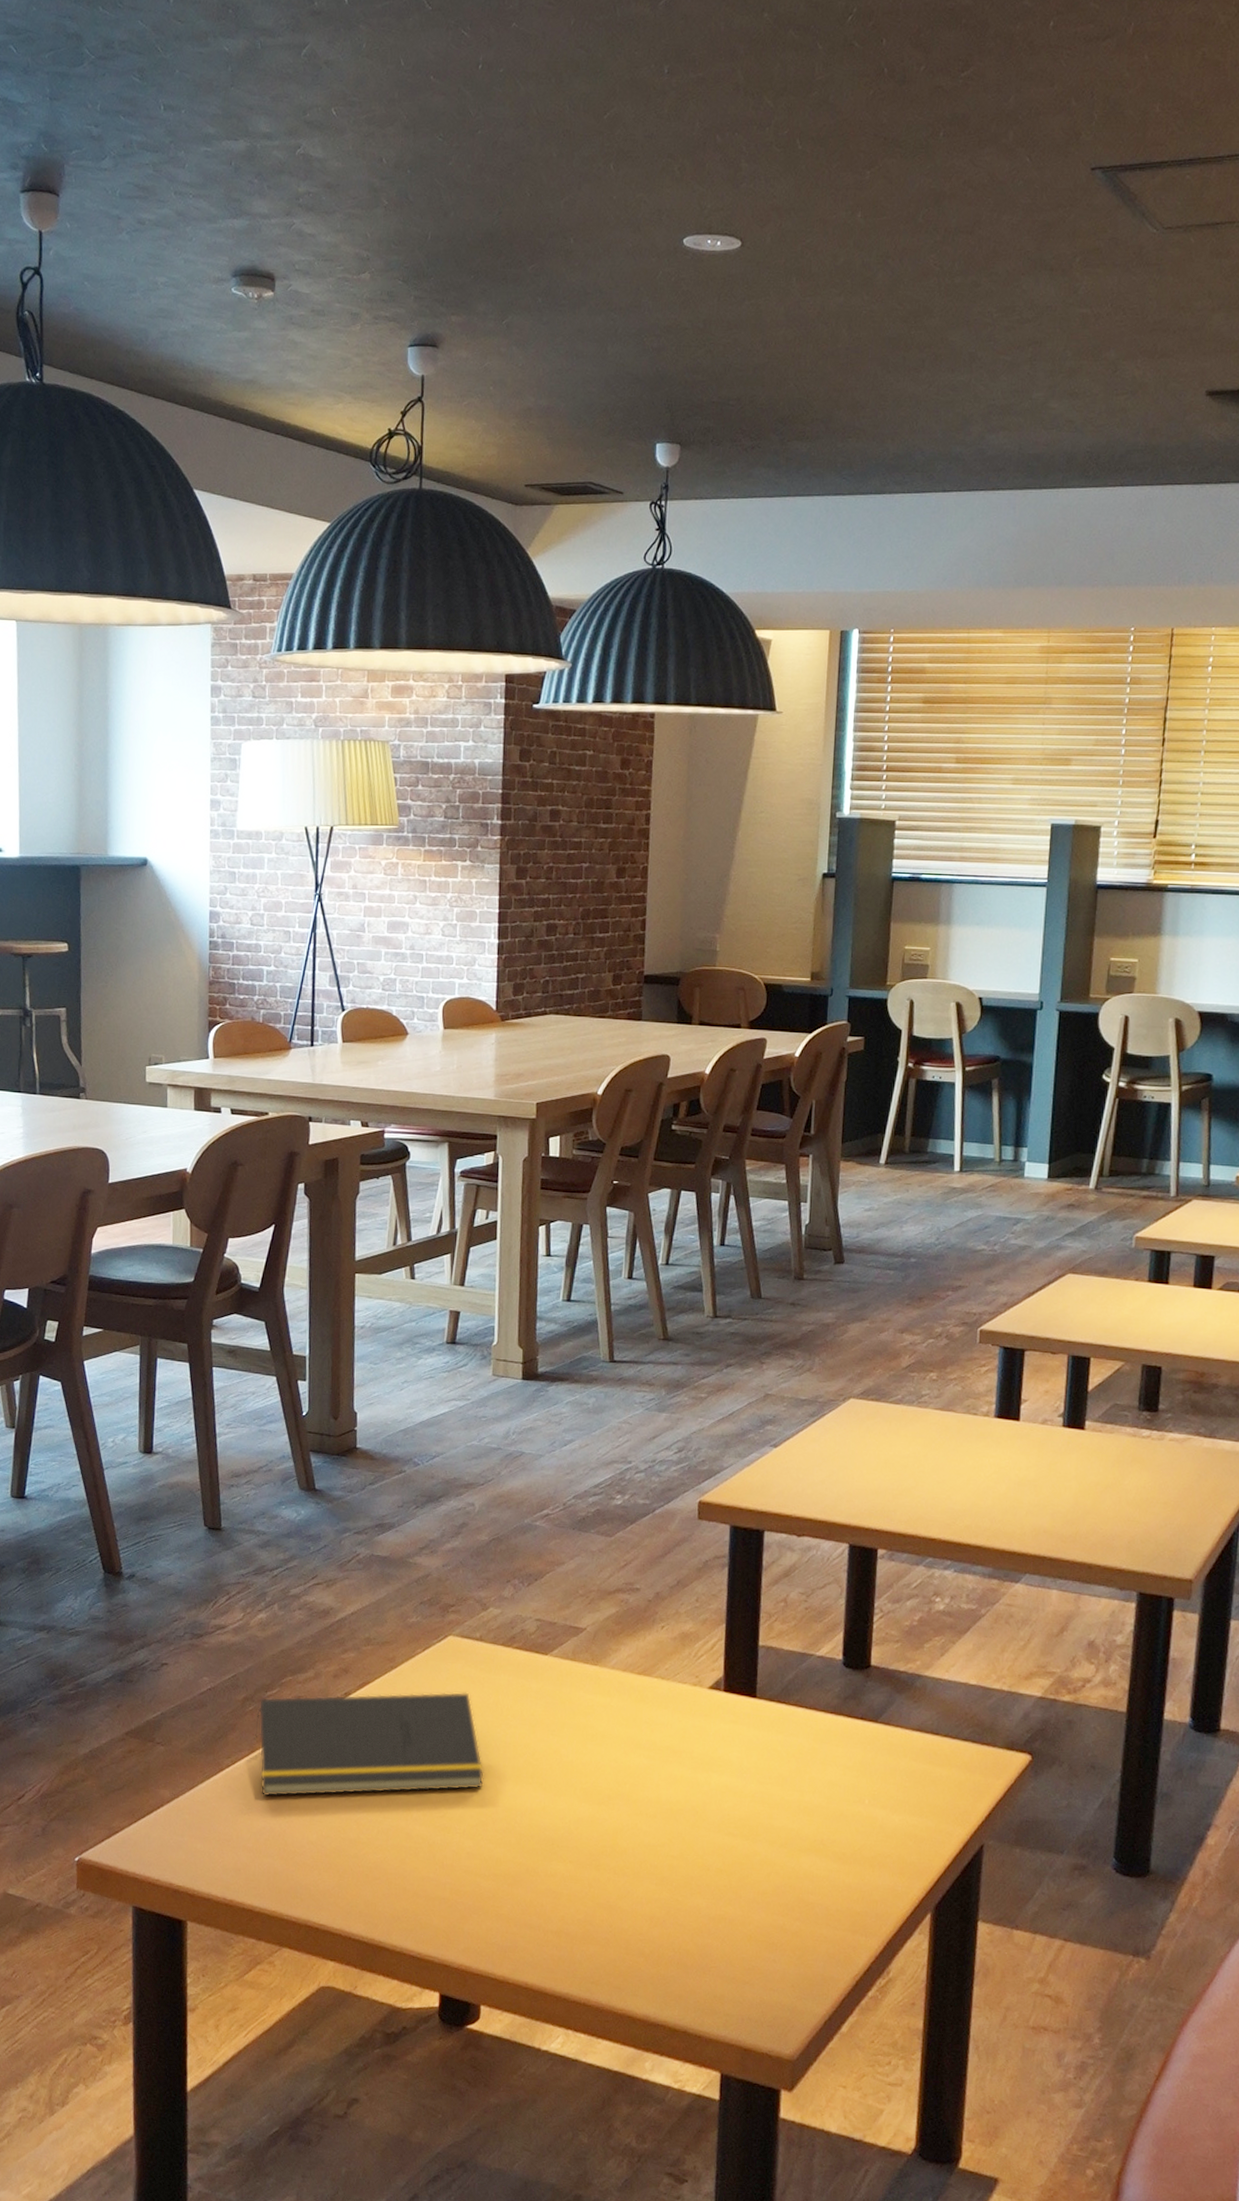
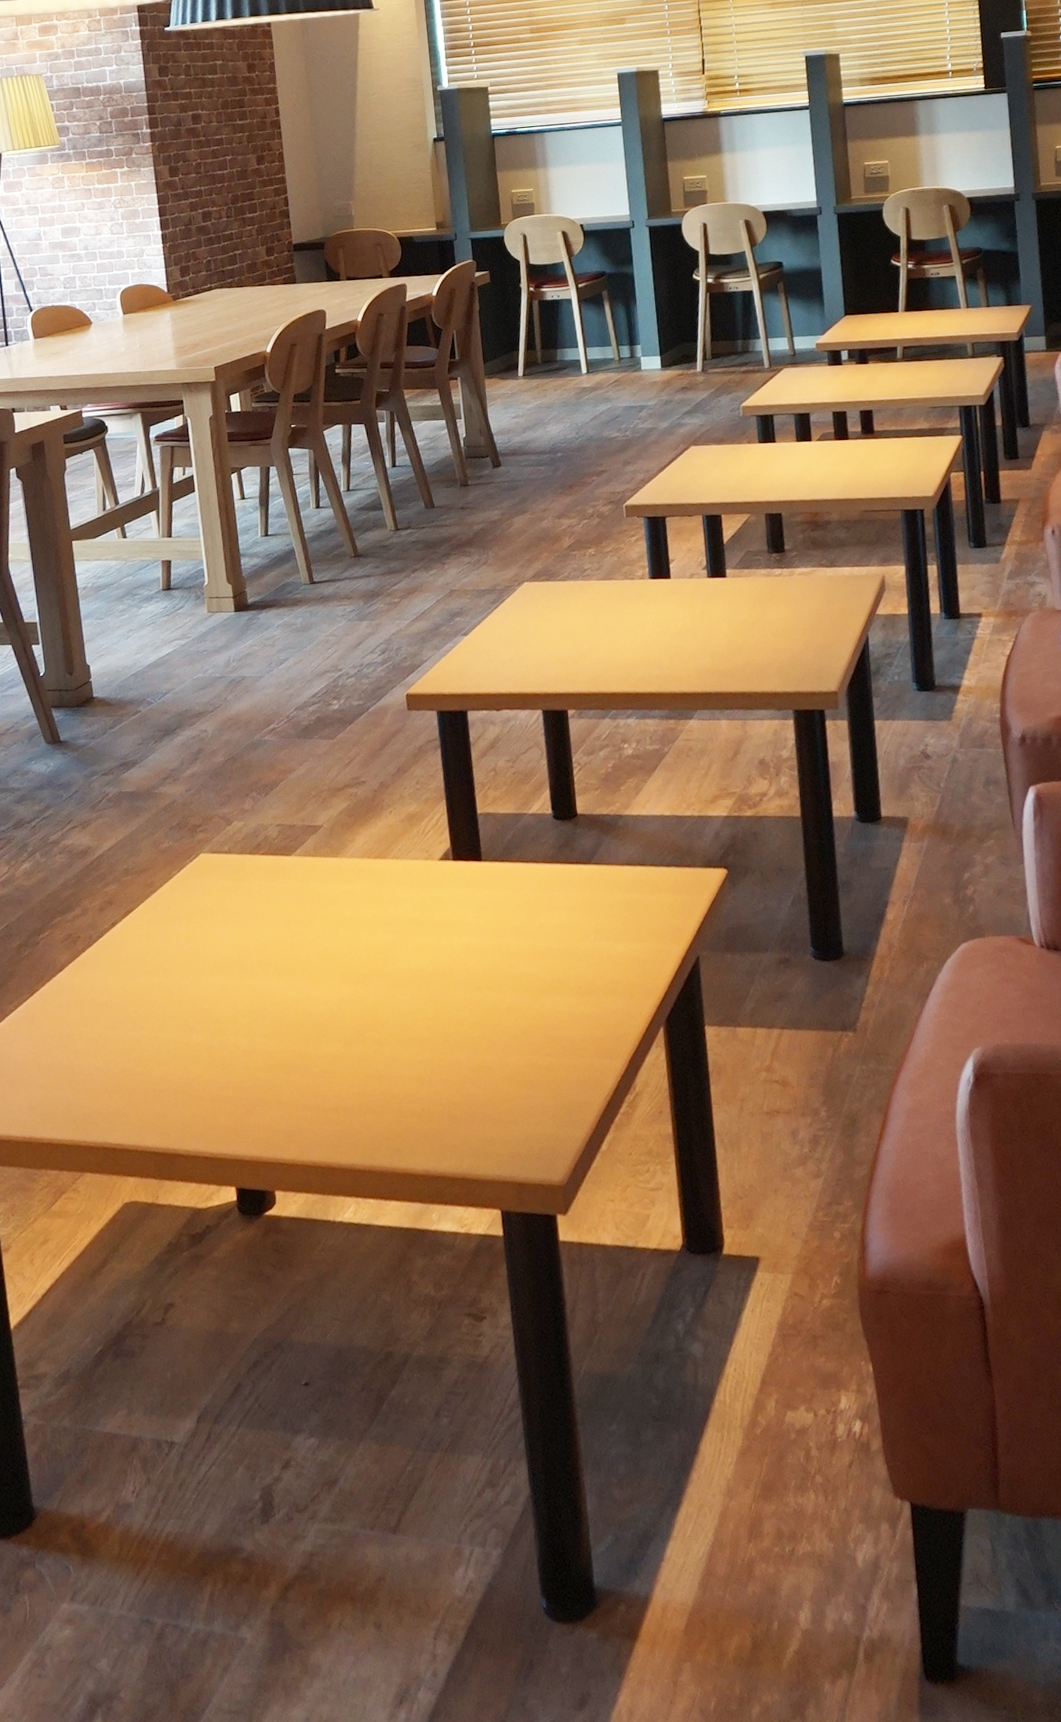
notepad: present [254,1692,484,1797] -> none [32,902,250,1033]

